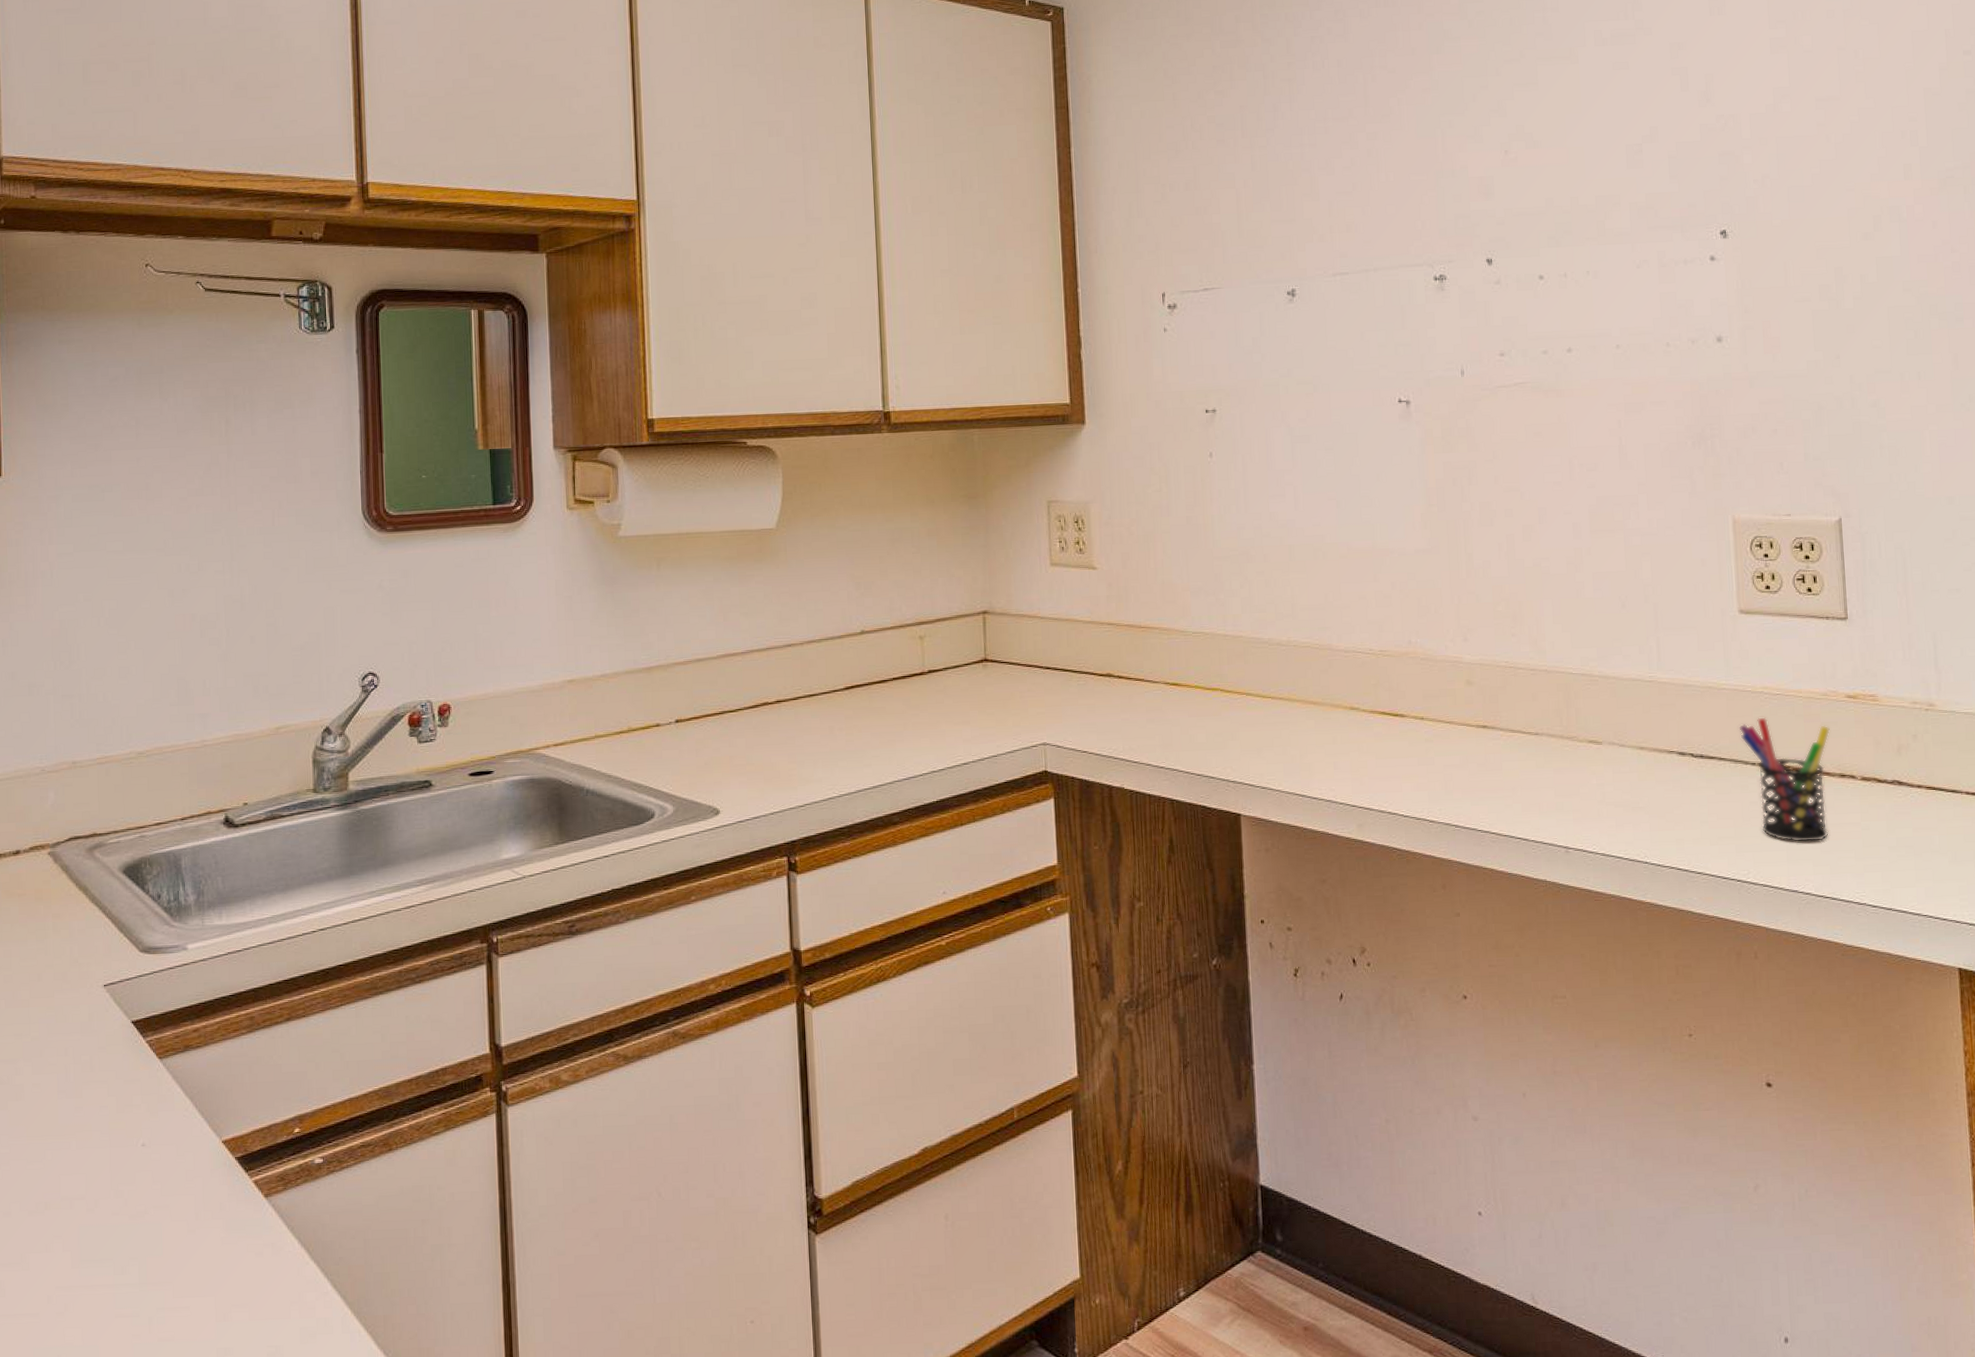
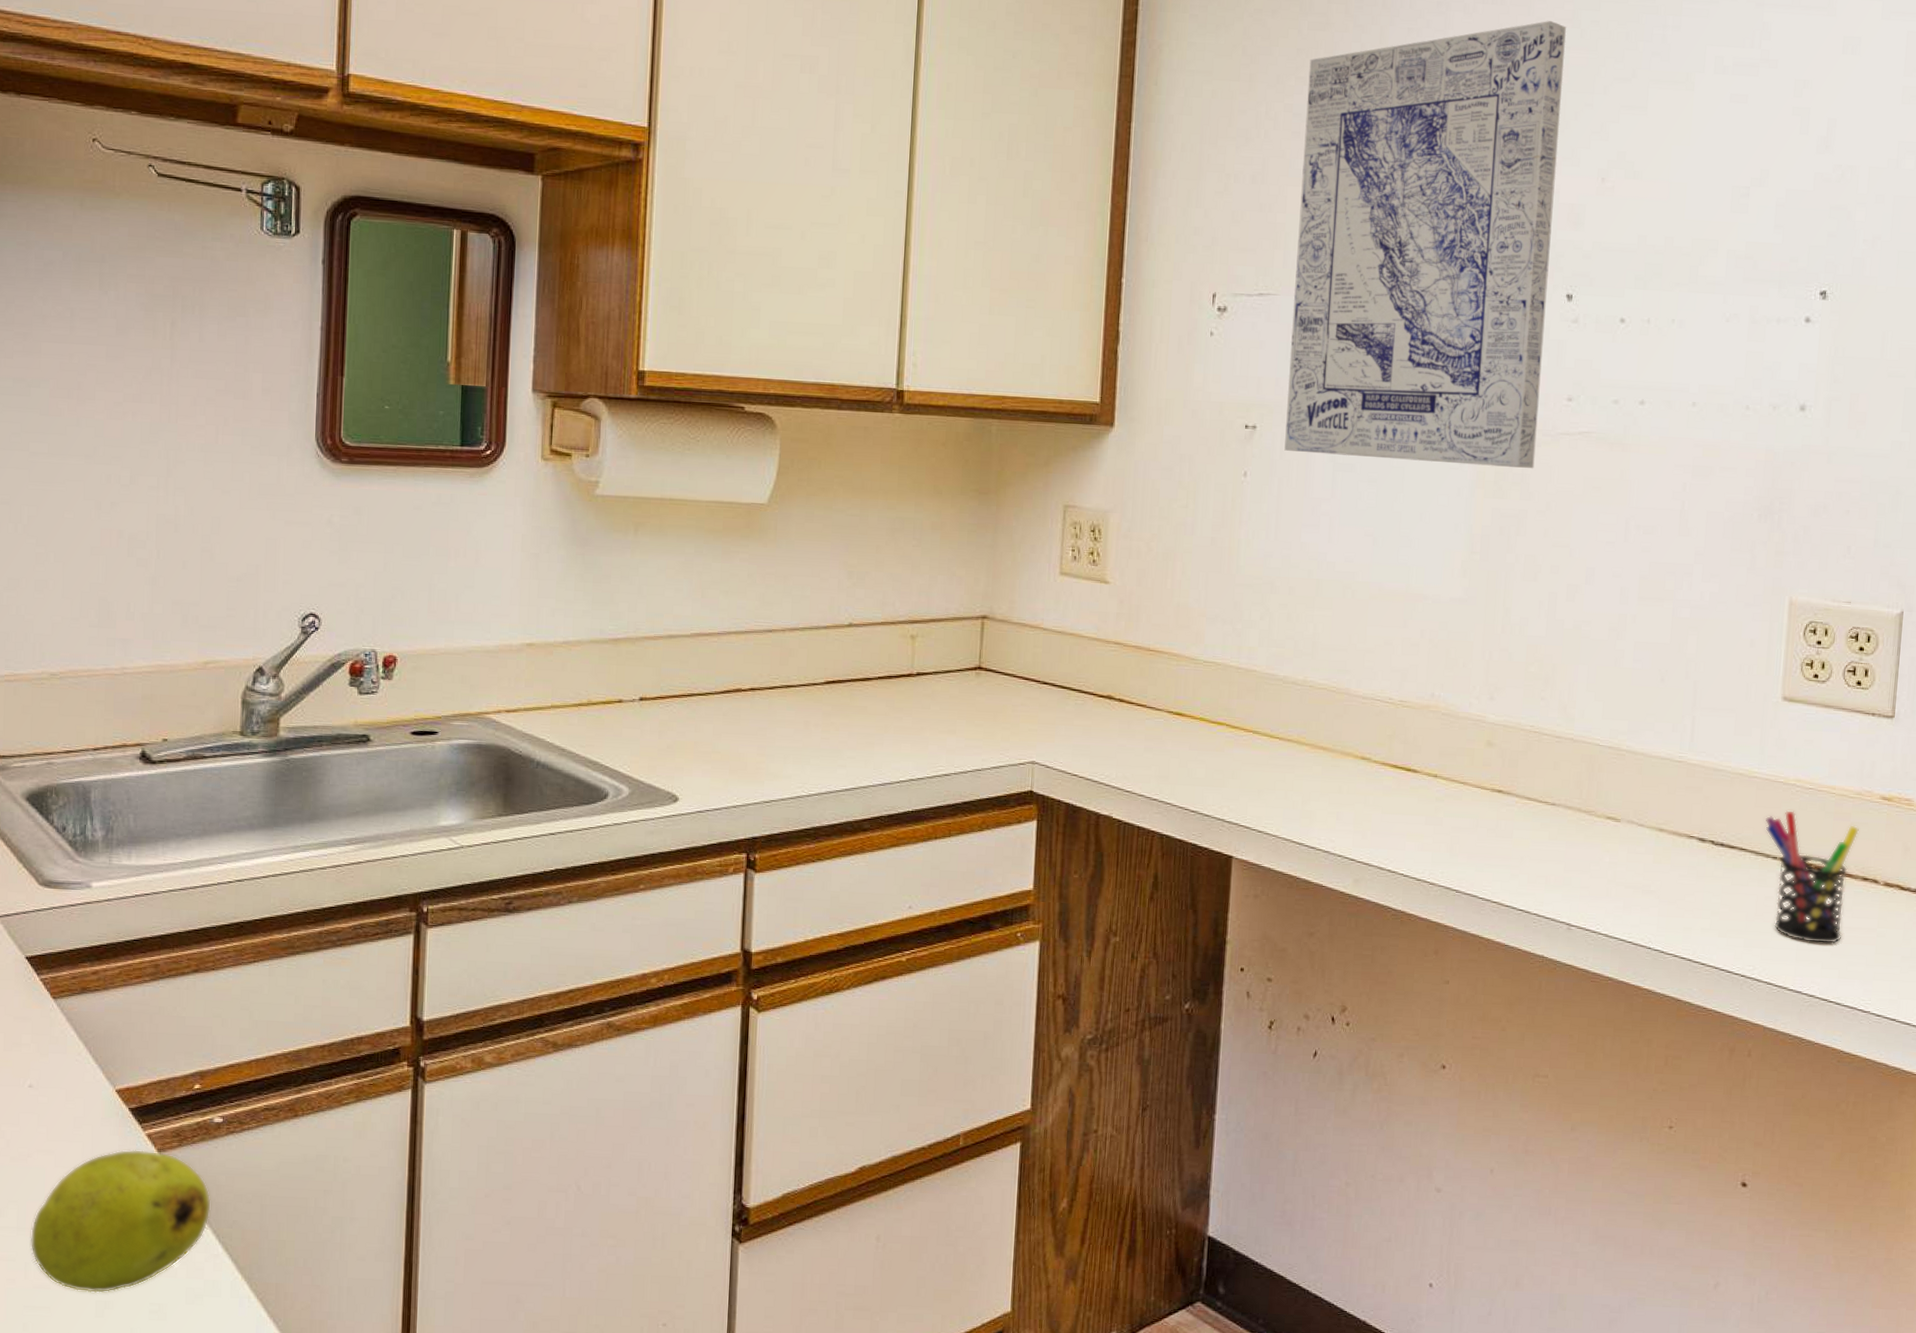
fruit: none [151,1196,318,1341] -> present [30,1149,211,1293]
wall art: none [1225,16,1477,429] -> present [1284,21,1566,468]

